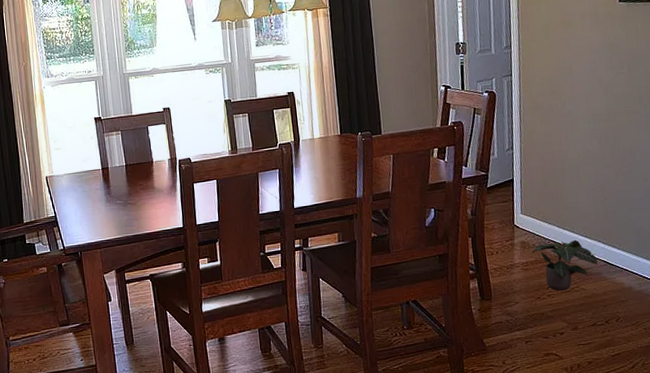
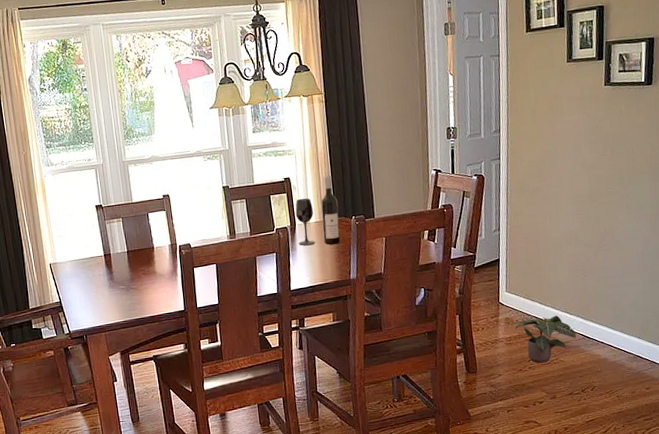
wine glass: none [299,113,320,163] -> present [295,198,315,246]
bottle: none [326,89,346,161] -> present [321,175,340,245]

